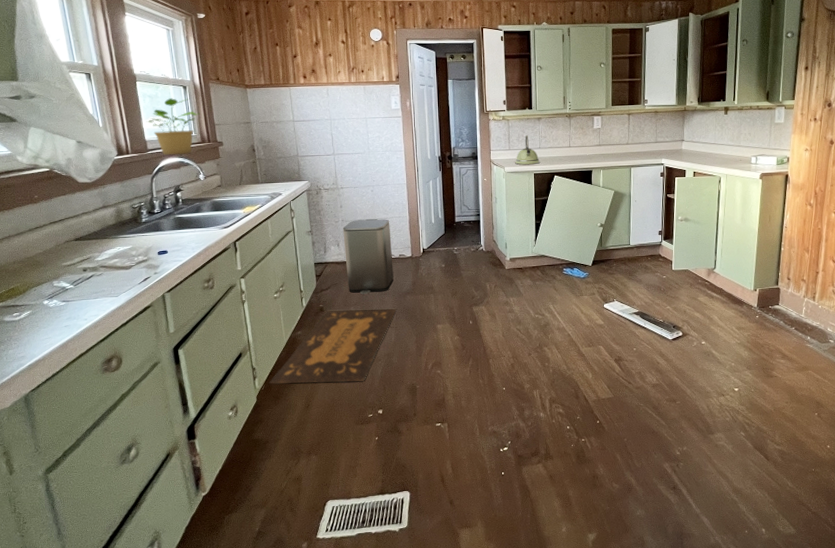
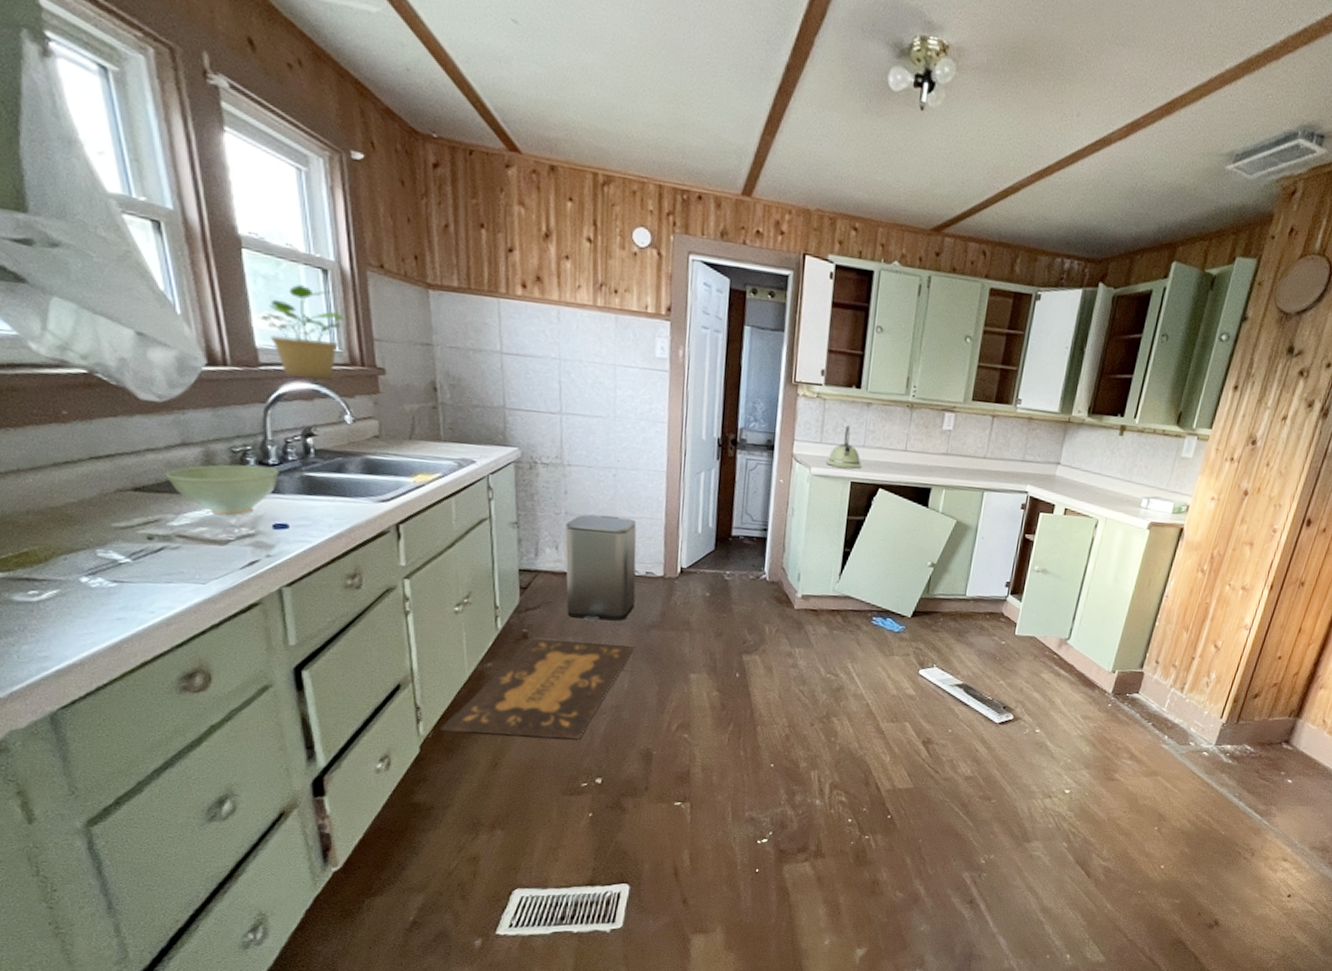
bowl: none [93,214,161,250] -> present [165,464,279,516]

